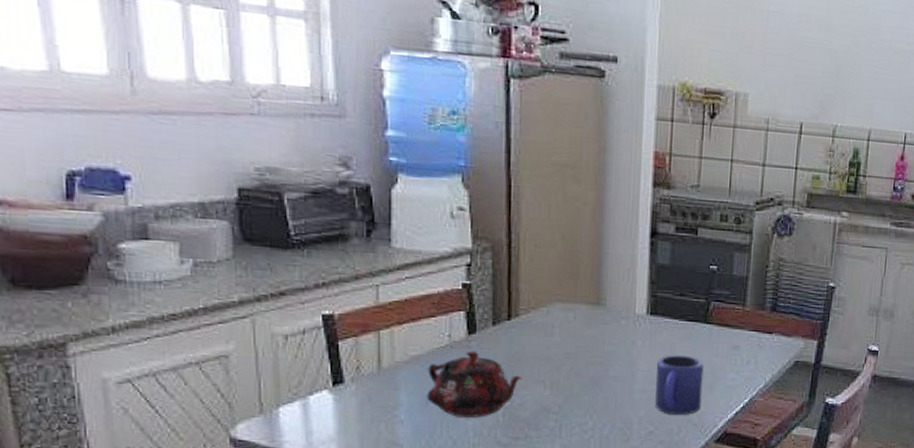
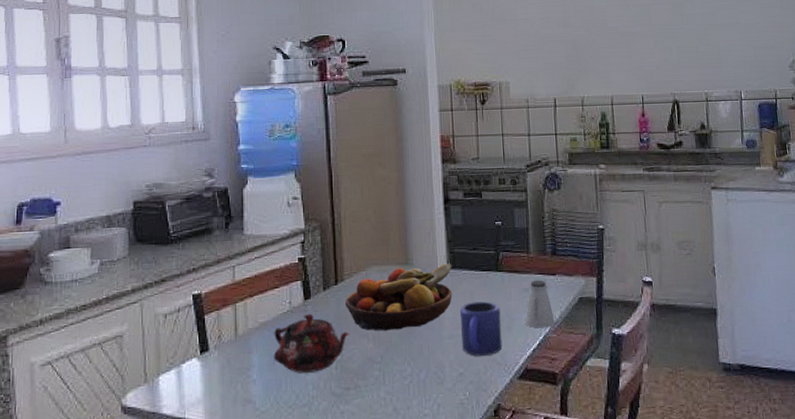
fruit bowl: none [518,307,653,379] -> present [344,263,453,331]
saltshaker: none [730,337,765,391] -> present [525,280,555,328]

